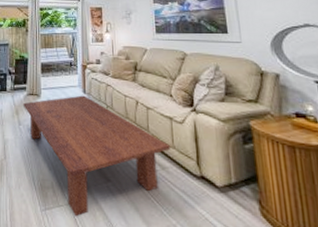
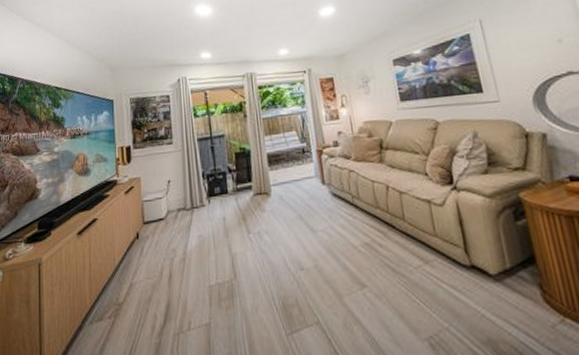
coffee table: present [23,95,171,217] -> none [251,187,433,337]

